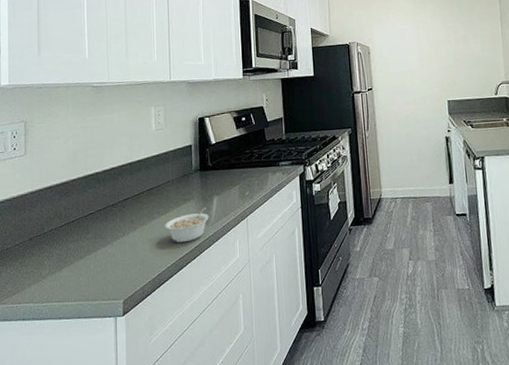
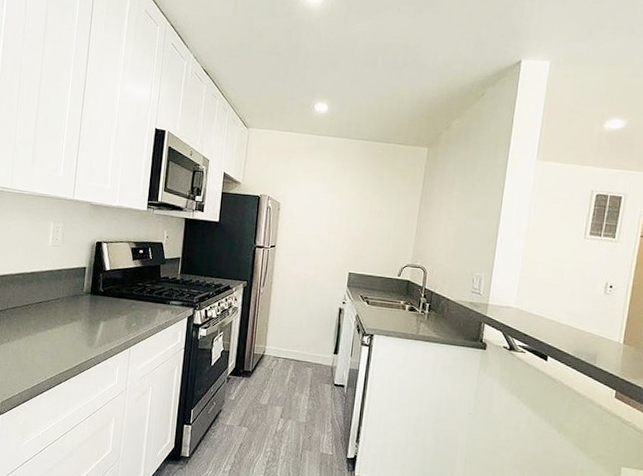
legume: present [165,206,210,243] -> none [49,329,94,360]

